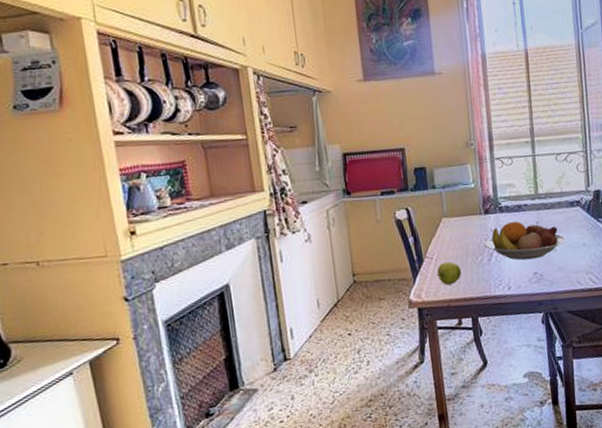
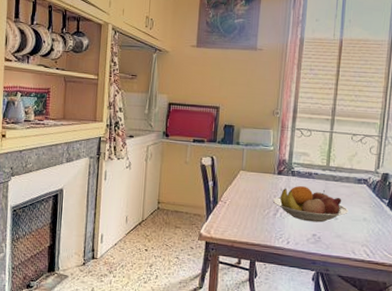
apple: present [437,261,461,285] -> none [227,208,248,228]

